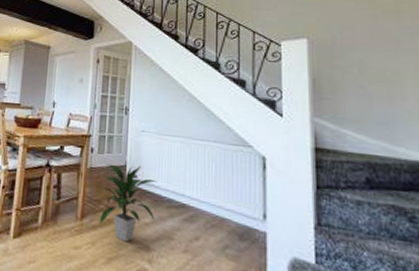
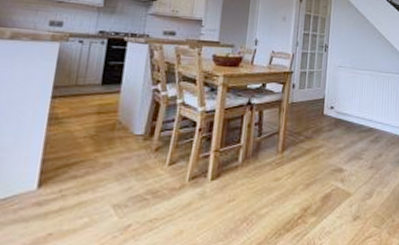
indoor plant: present [99,163,158,242] -> none [299,98,351,167]

